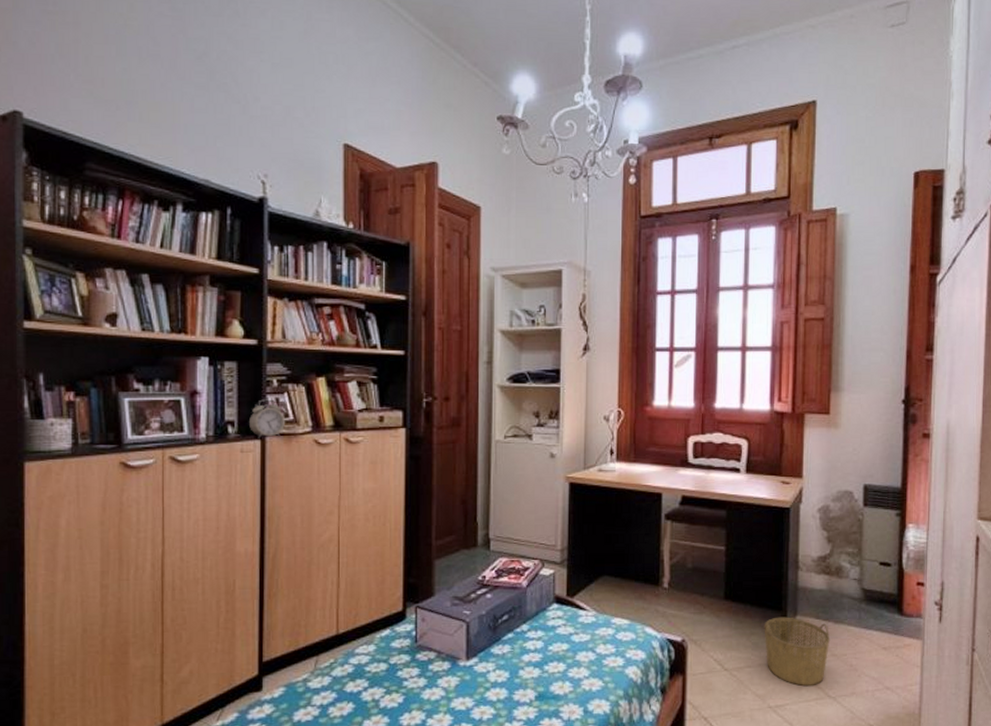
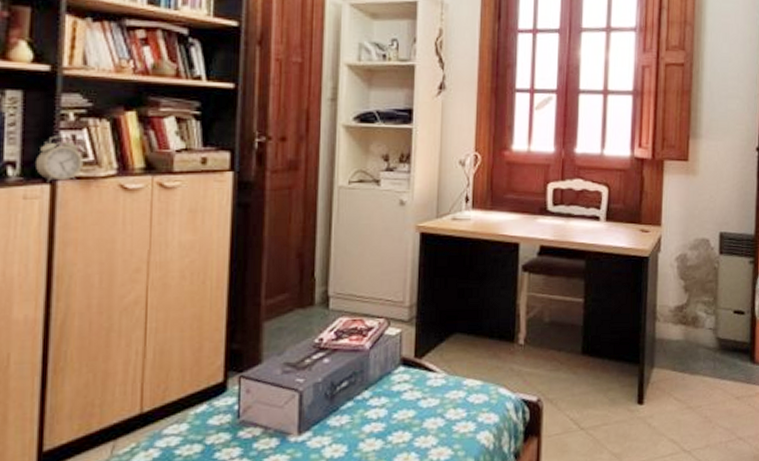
basket: present [764,617,831,687] -> none [621,370,686,442]

